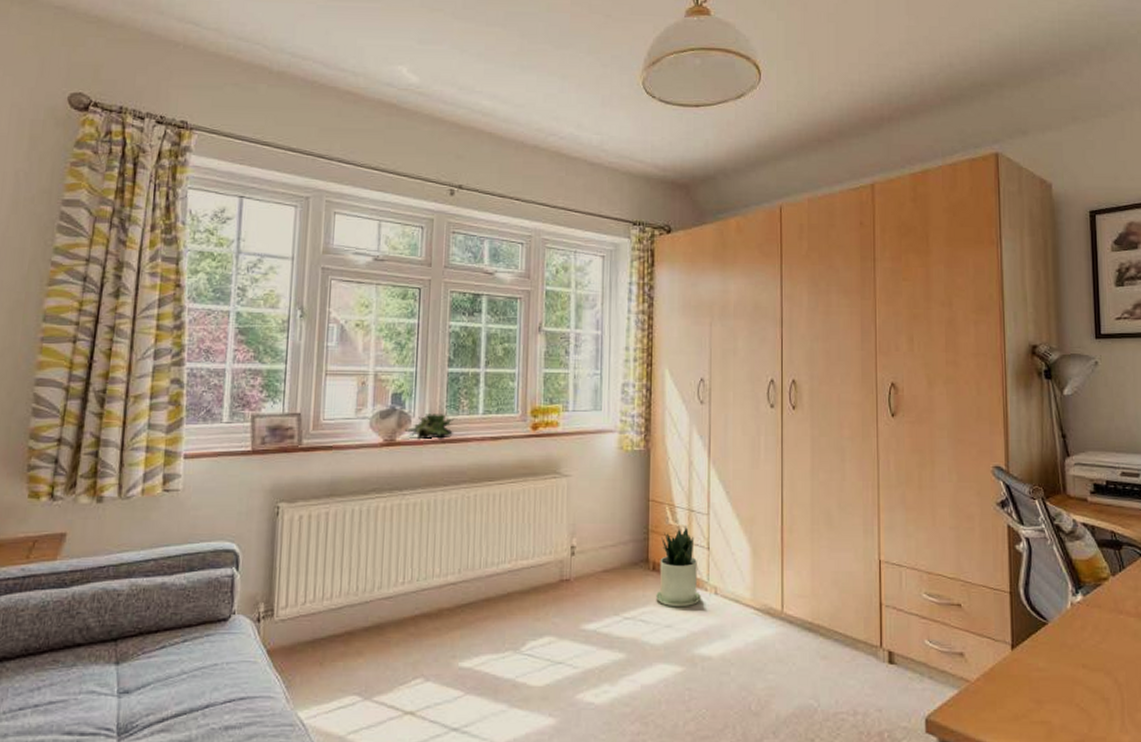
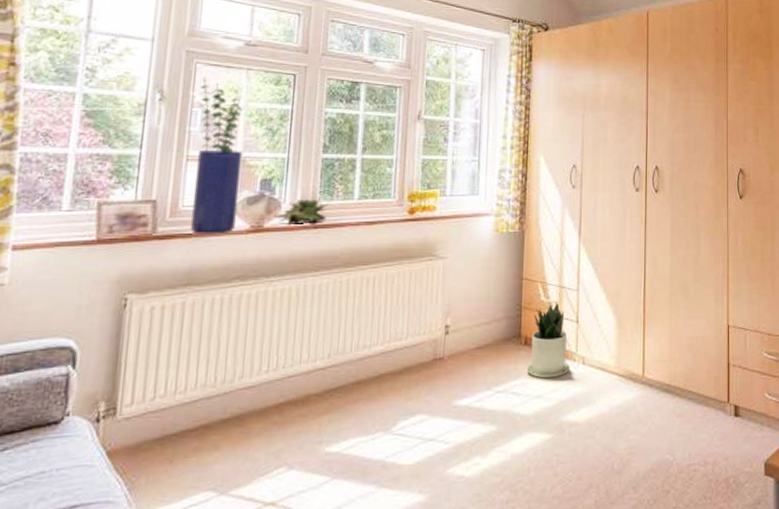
vase: none [330,292,375,448] -> present [189,76,243,235]

